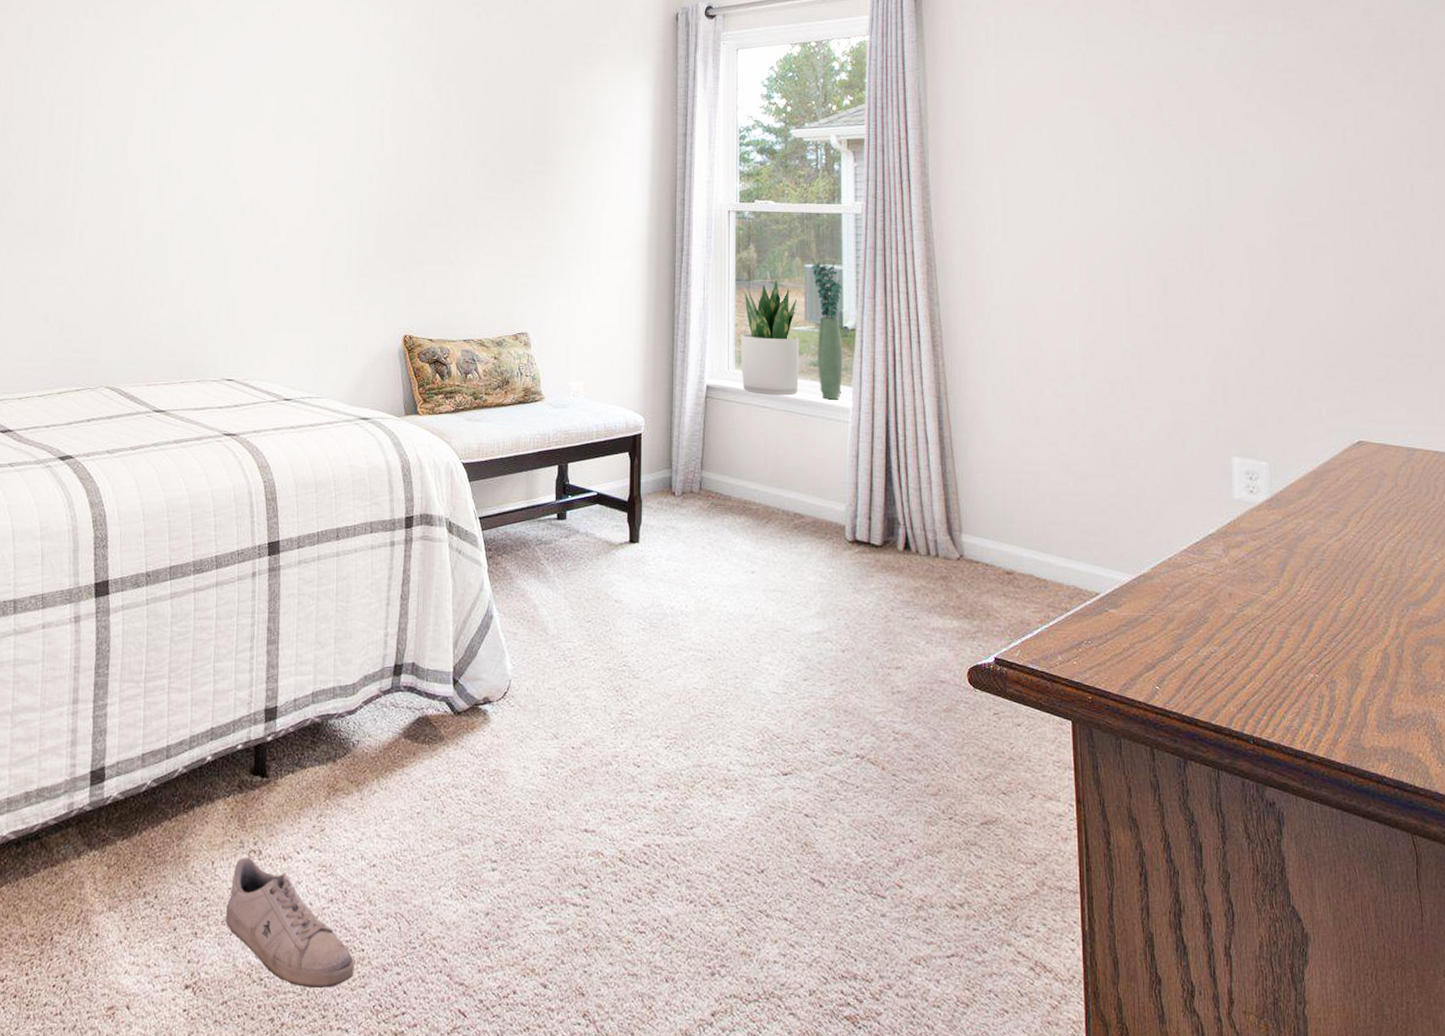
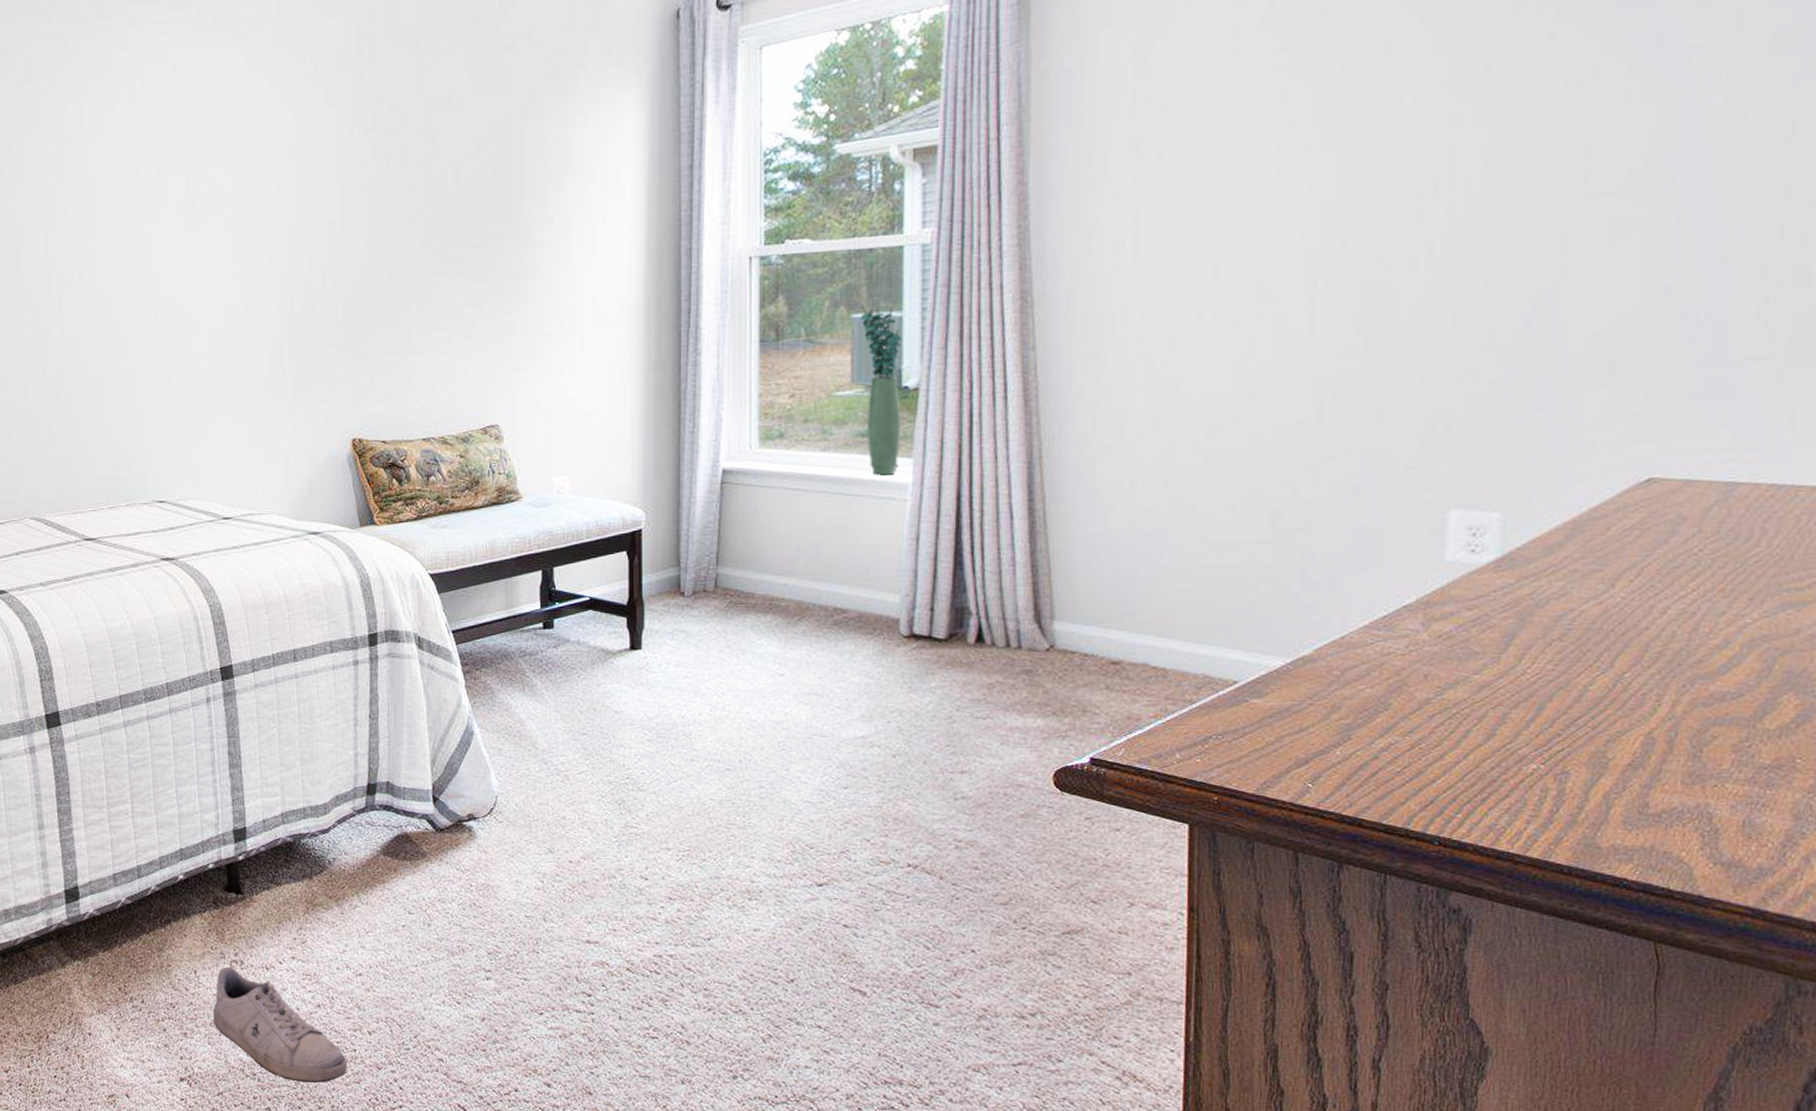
planter: present [741,279,800,396] -> none [766,336,844,476]

